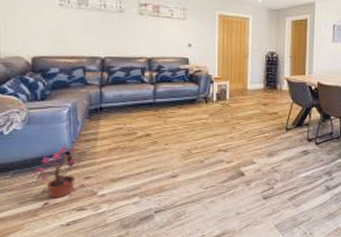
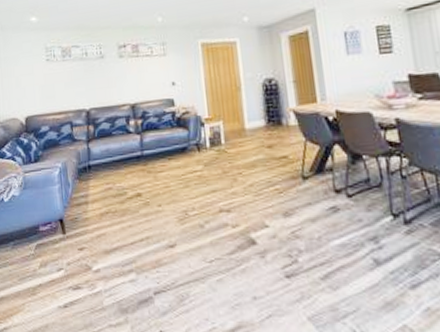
potted plant: present [33,145,85,206] -> none [30,211,80,283]

